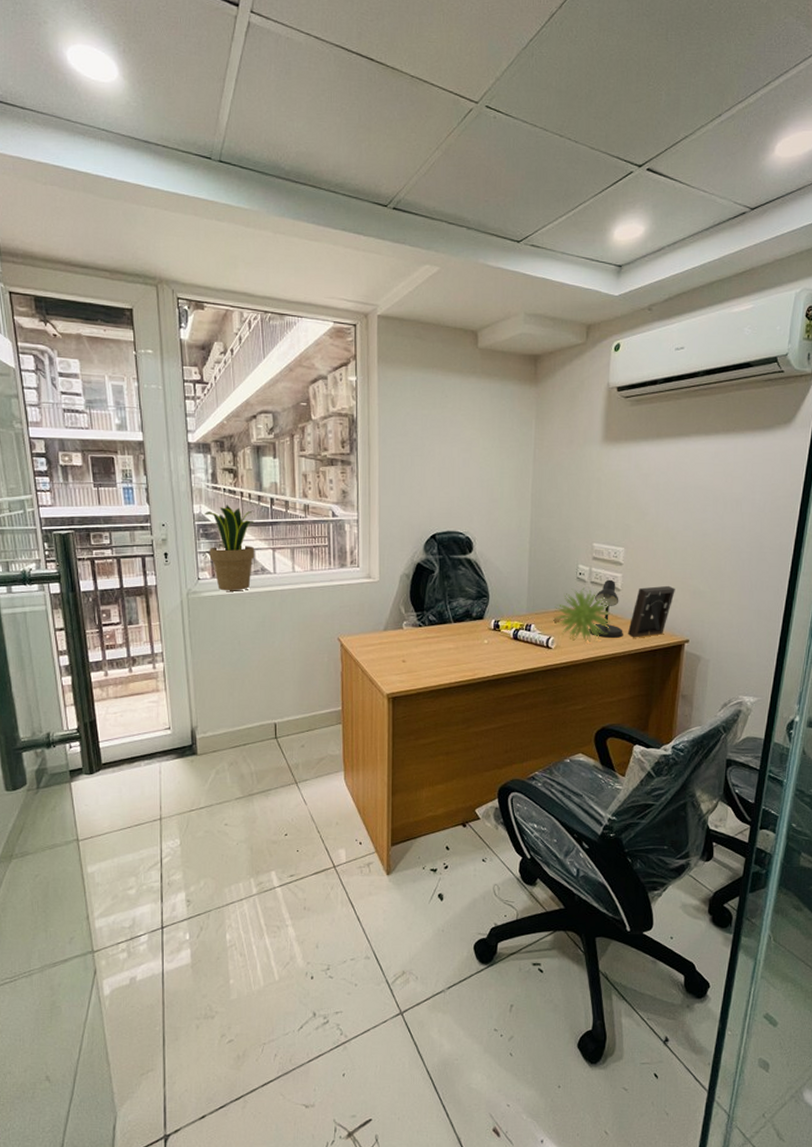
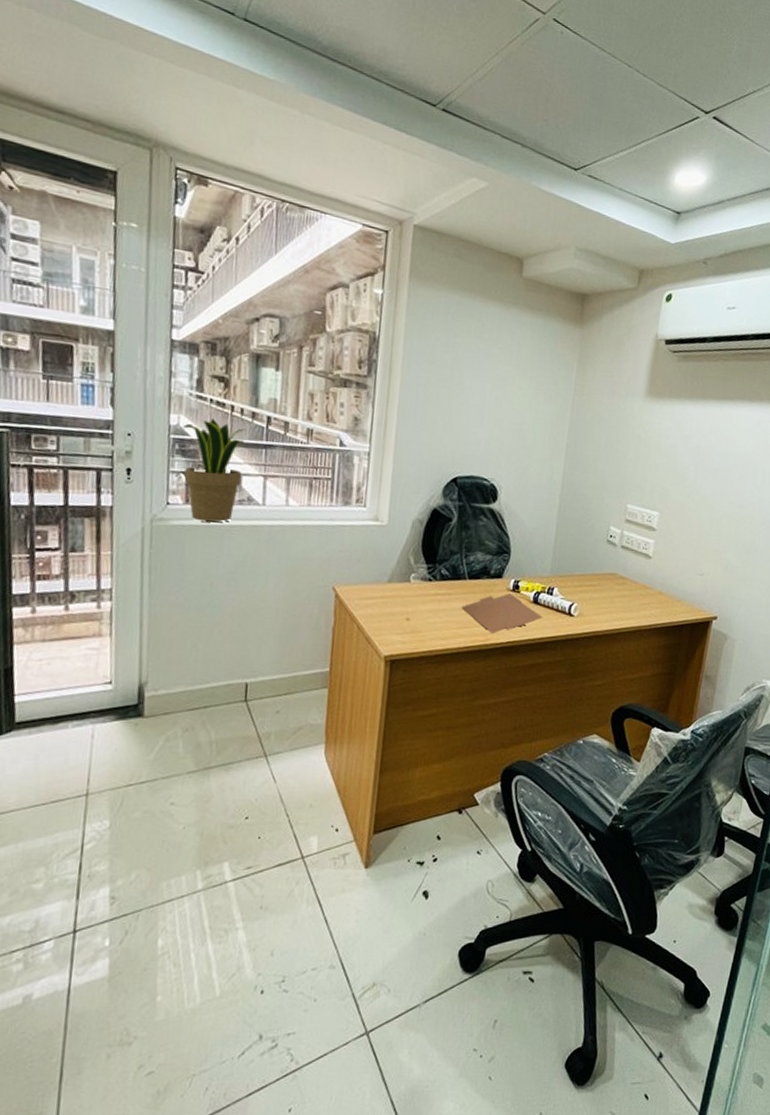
papers: none [450,632,523,670] -> present [462,593,543,635]
plant: present [554,587,614,645] -> none [579,551,643,615]
desk lamp: present [588,579,623,639] -> none [614,545,651,611]
picture frame: present [627,585,675,638] -> none [654,556,708,611]

